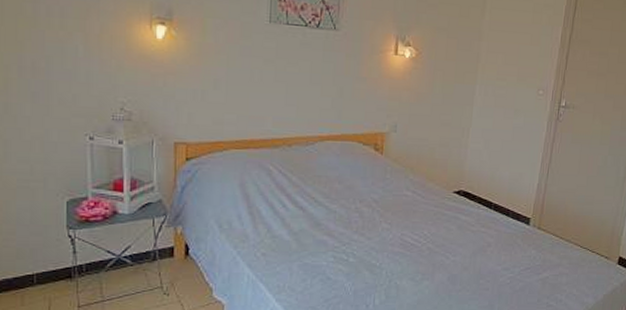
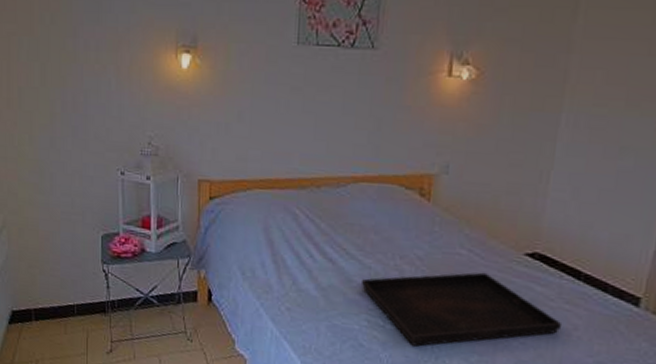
serving tray: none [327,208,481,273] -> present [360,272,563,347]

